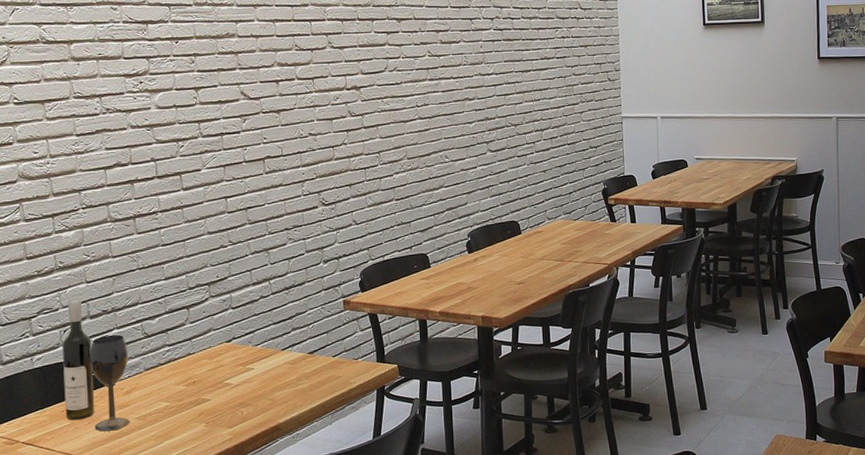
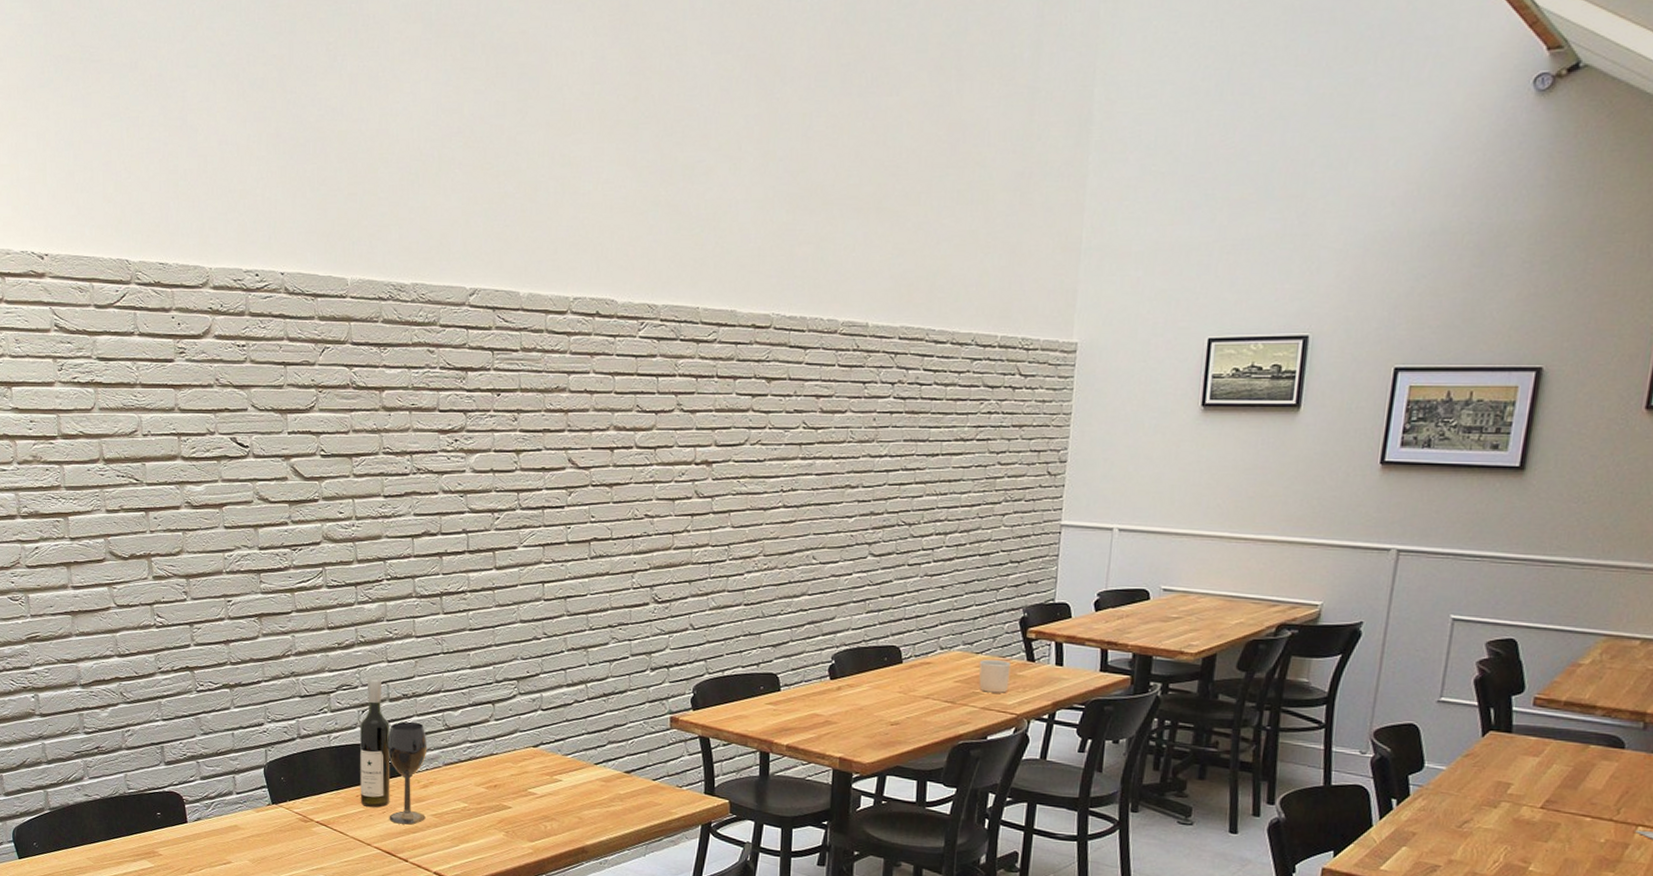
mug: none [577,223,600,250] -> present [978,660,1011,693]

